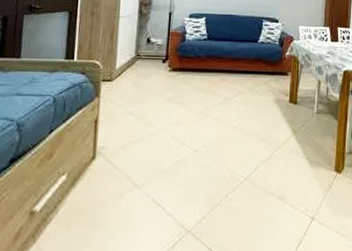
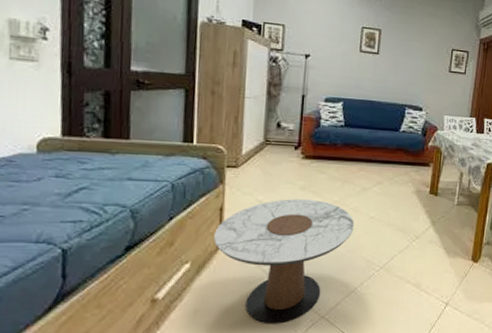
side table: none [88,110,218,239] -> present [214,199,355,324]

